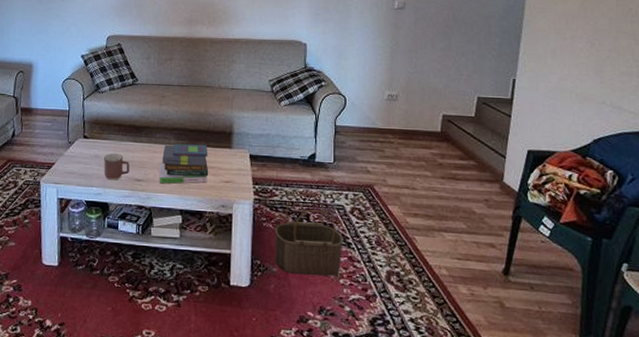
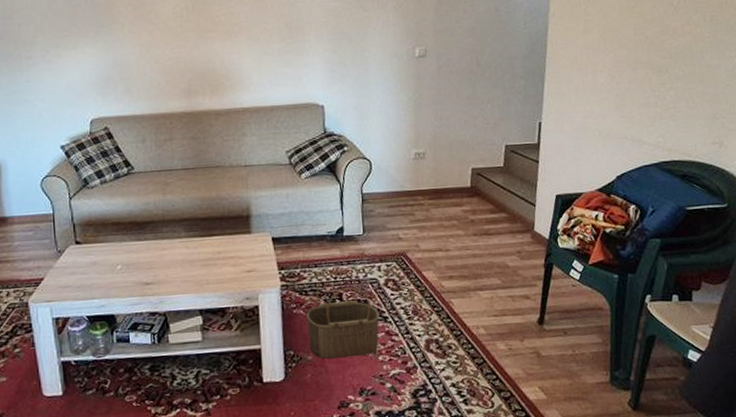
mug: present [103,153,130,180] -> none [102,256,137,288]
books: present [158,144,209,184] -> none [169,232,228,284]

